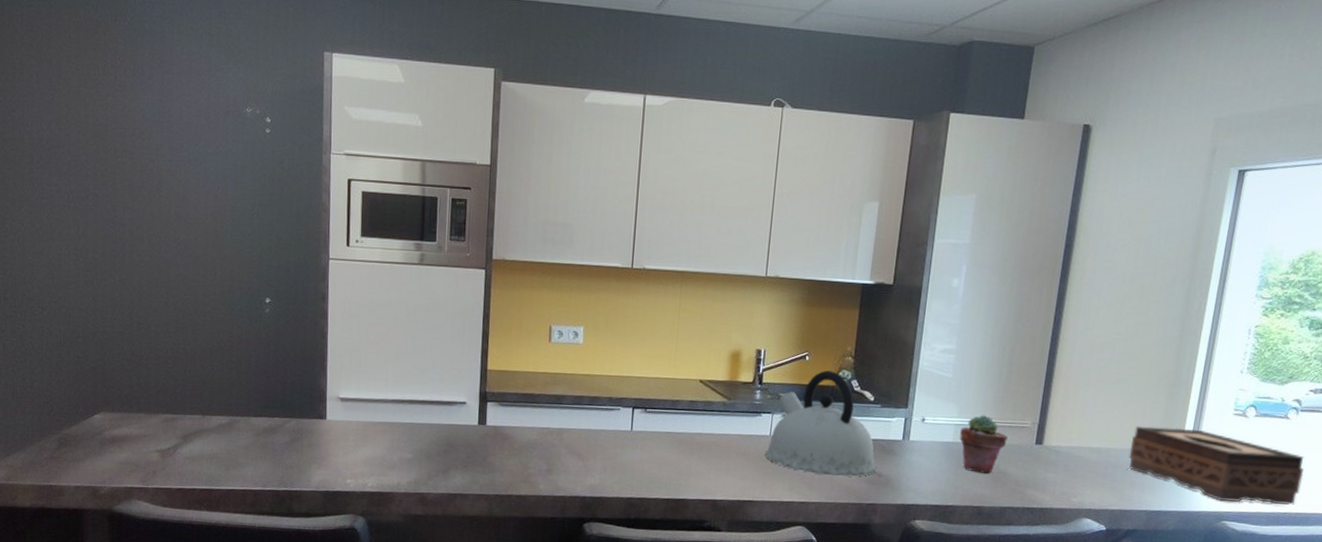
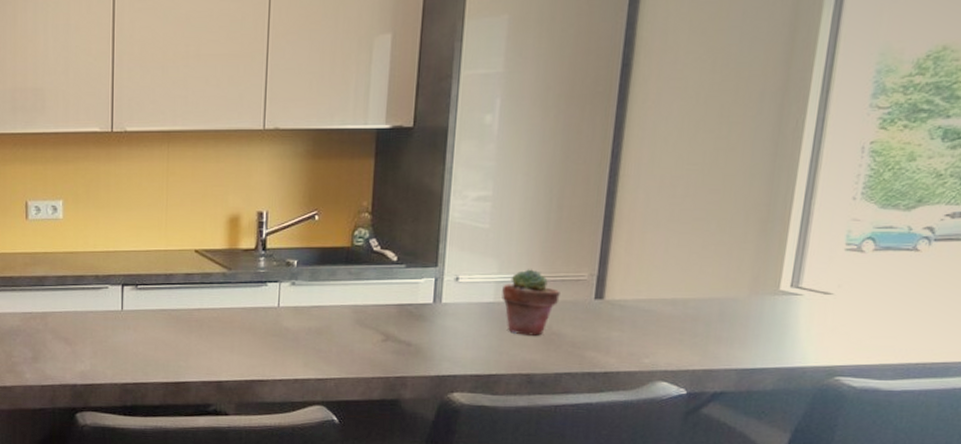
kettle: present [765,370,876,477] -> none [274,230,403,348]
tissue box: present [1128,426,1304,506] -> none [712,269,941,355]

